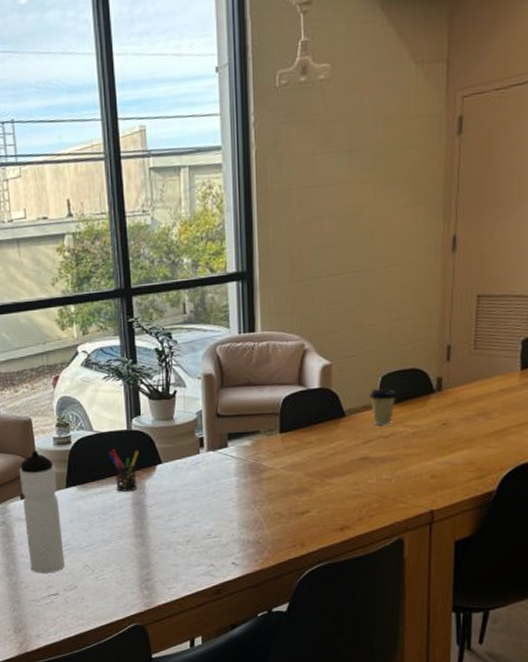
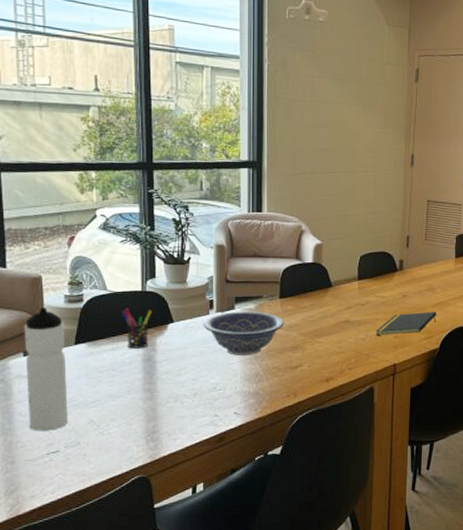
decorative bowl: none [193,448,287,500] -> present [203,311,285,356]
coffee cup: present [369,388,397,426] -> none [350,266,371,296]
notepad: none [404,443,492,475] -> present [375,312,437,335]

